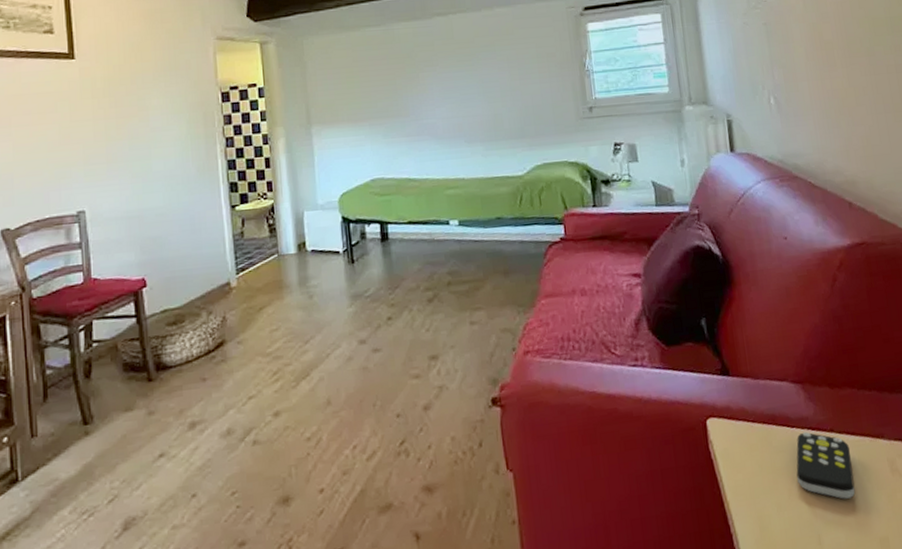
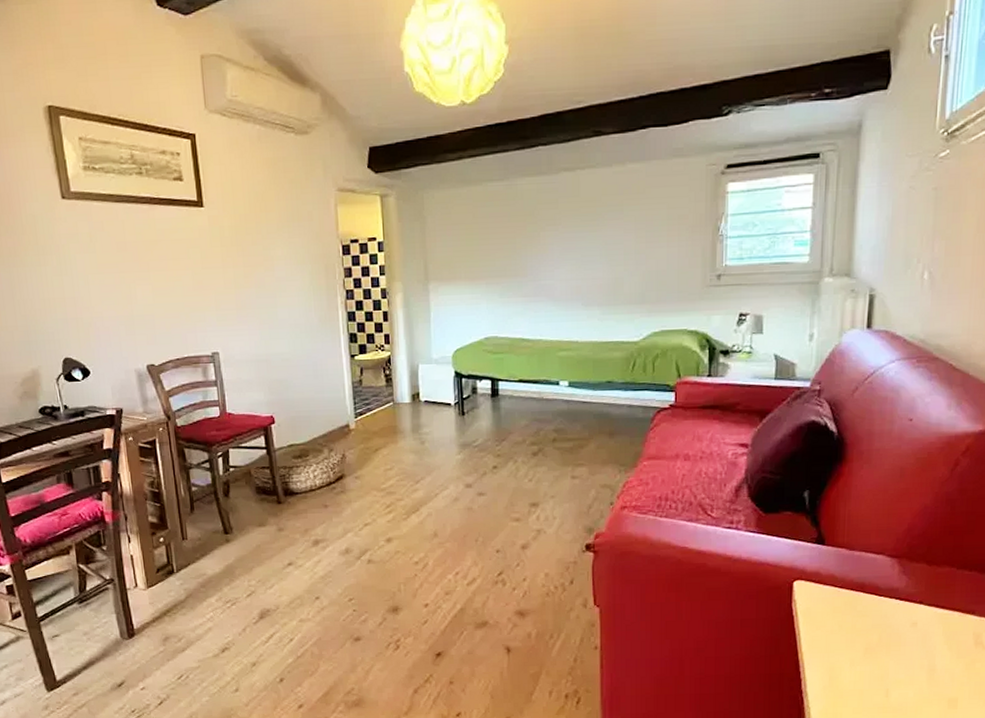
remote control: present [796,431,855,499] -> none [876,601,937,662]

